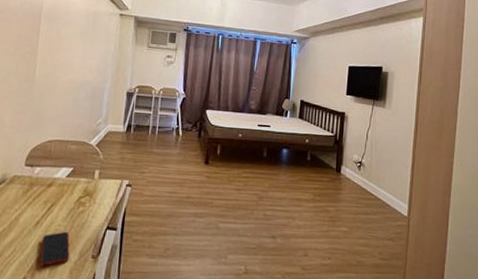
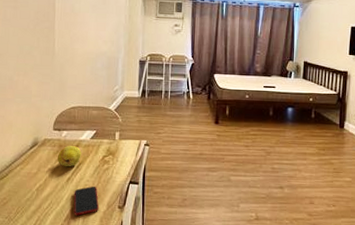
fruit: none [26,184,55,209] -> present [57,146,82,167]

